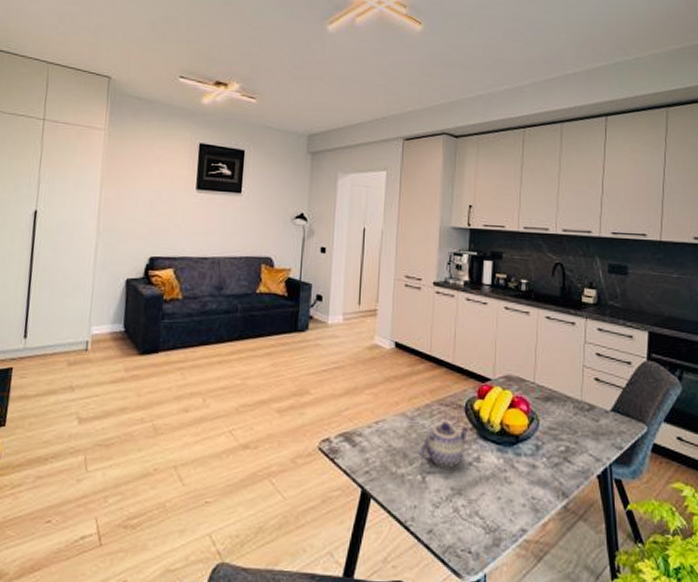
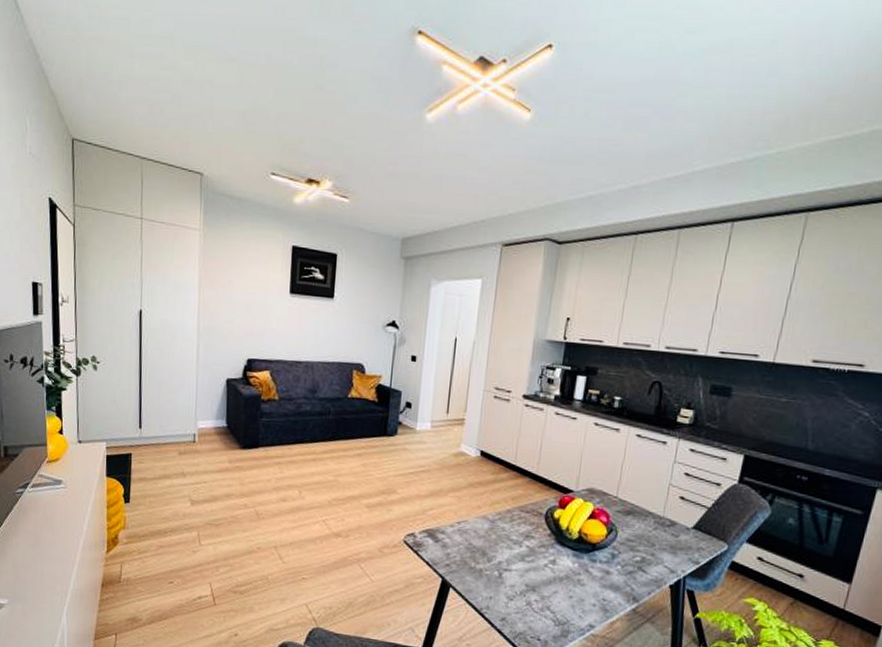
teapot: present [419,422,470,469] -> none [497,526,548,568]

